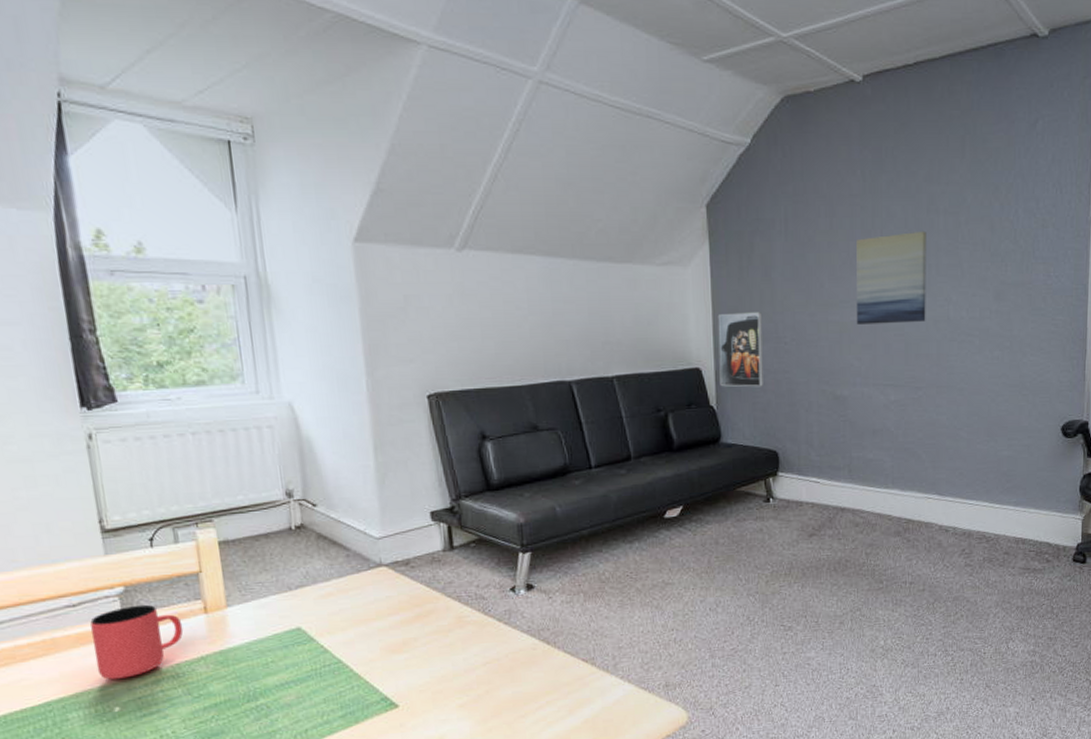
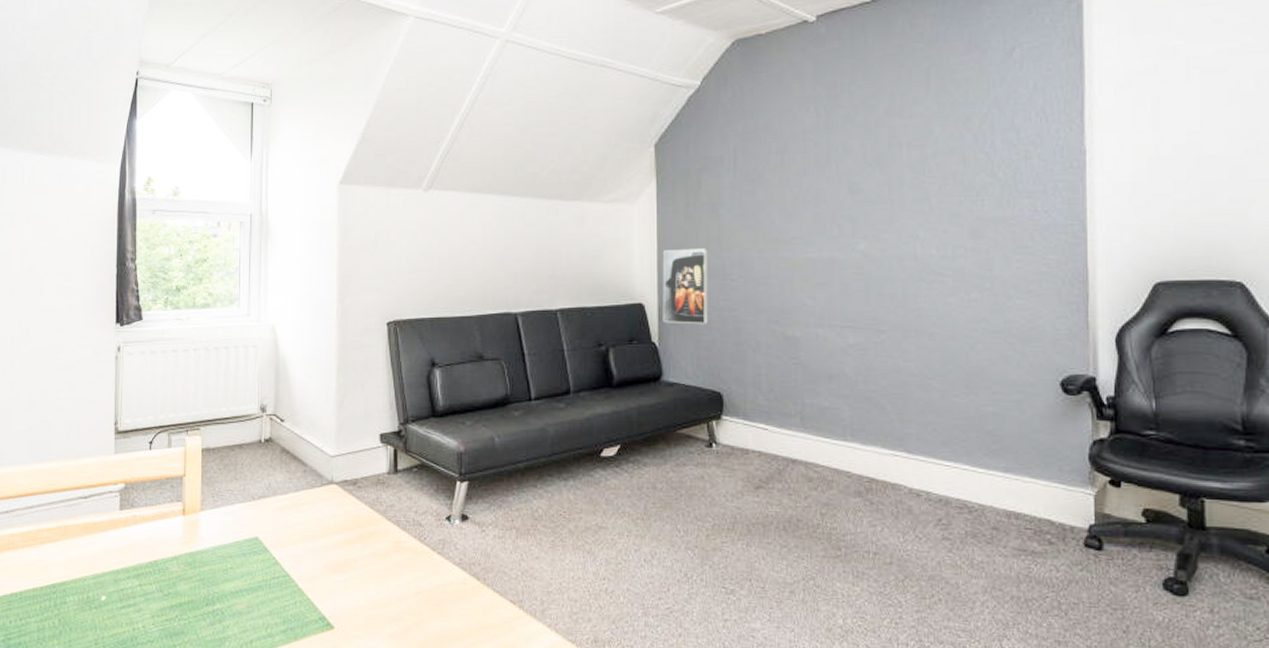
cup: present [90,604,184,679] -> none [94,501,164,569]
wall art: present [856,231,926,324] -> none [809,165,889,262]

